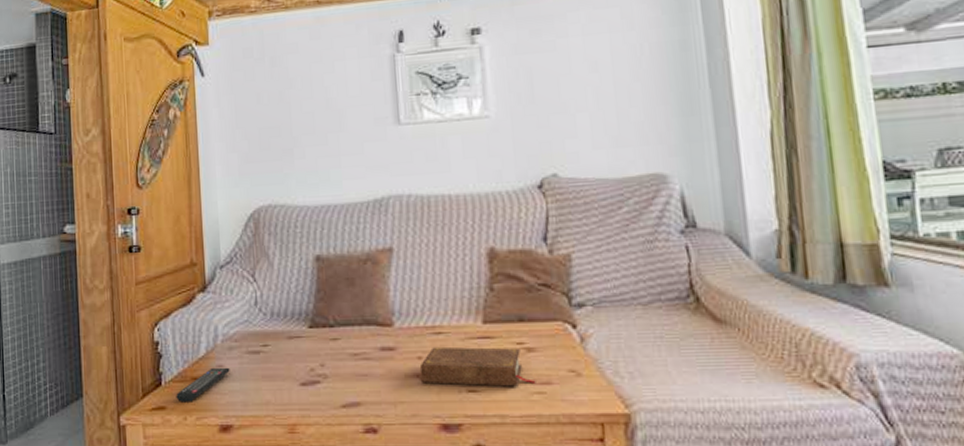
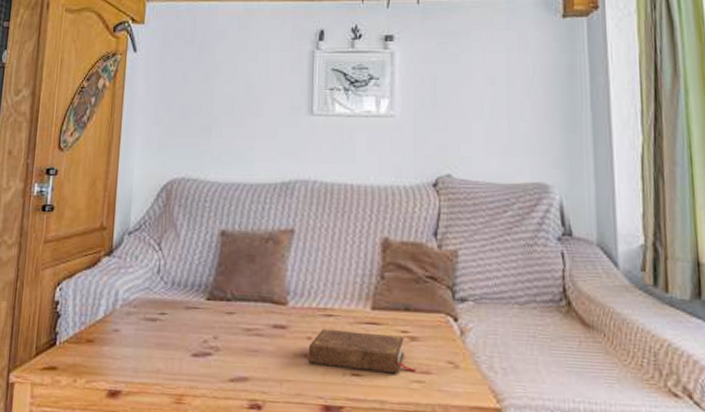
remote control: present [176,367,230,402] -> none [68,331,125,365]

